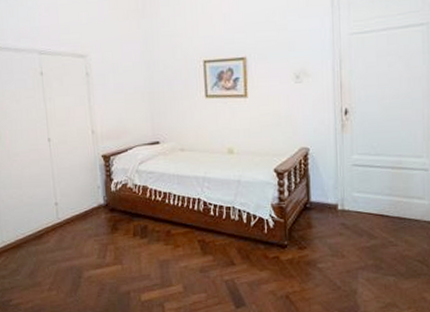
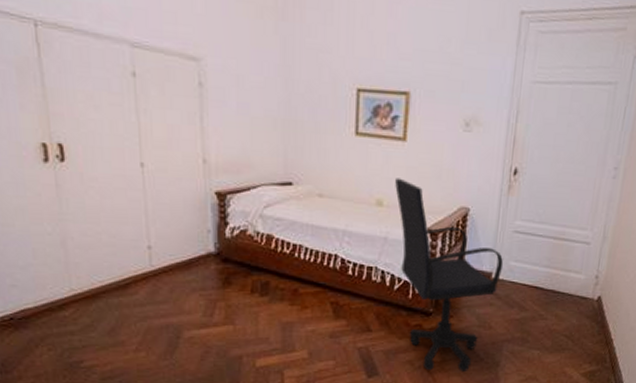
office chair: none [242,128,346,301] -> present [395,178,503,373]

